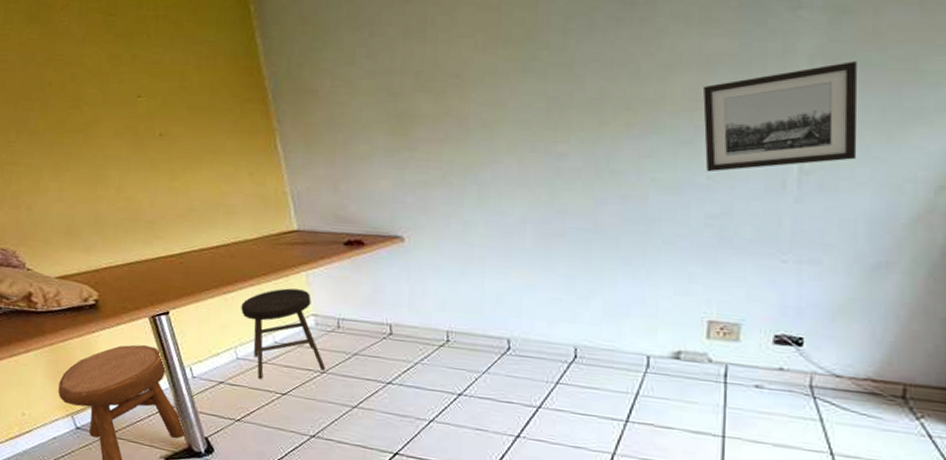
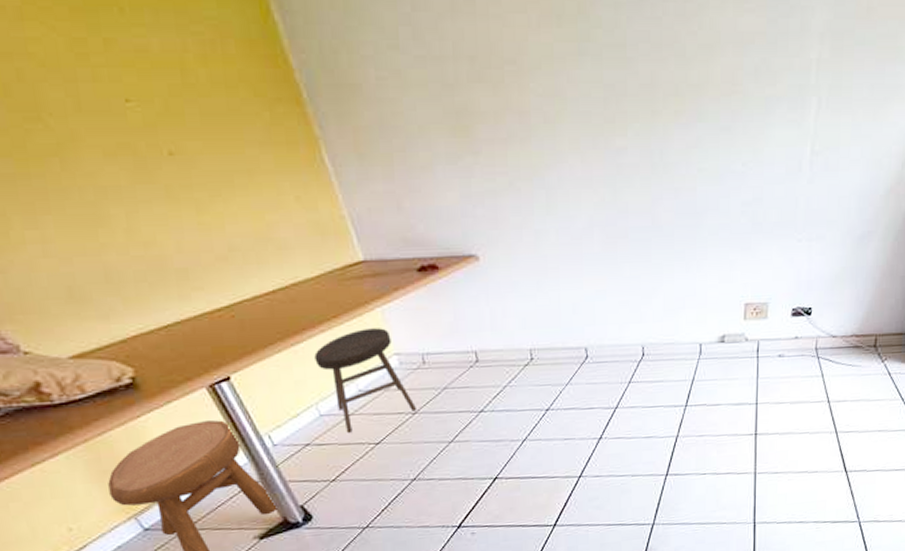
wall art: present [703,61,858,172] -> none [739,39,855,159]

